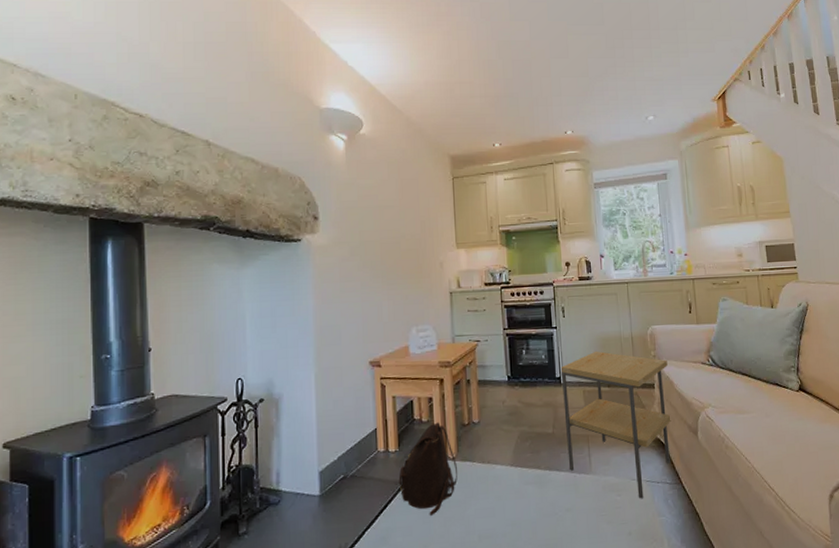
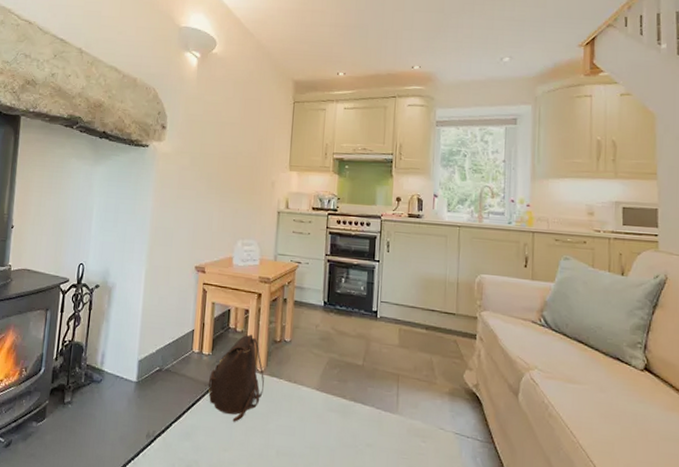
side table: present [560,351,671,499] -> none [375,291,494,451]

